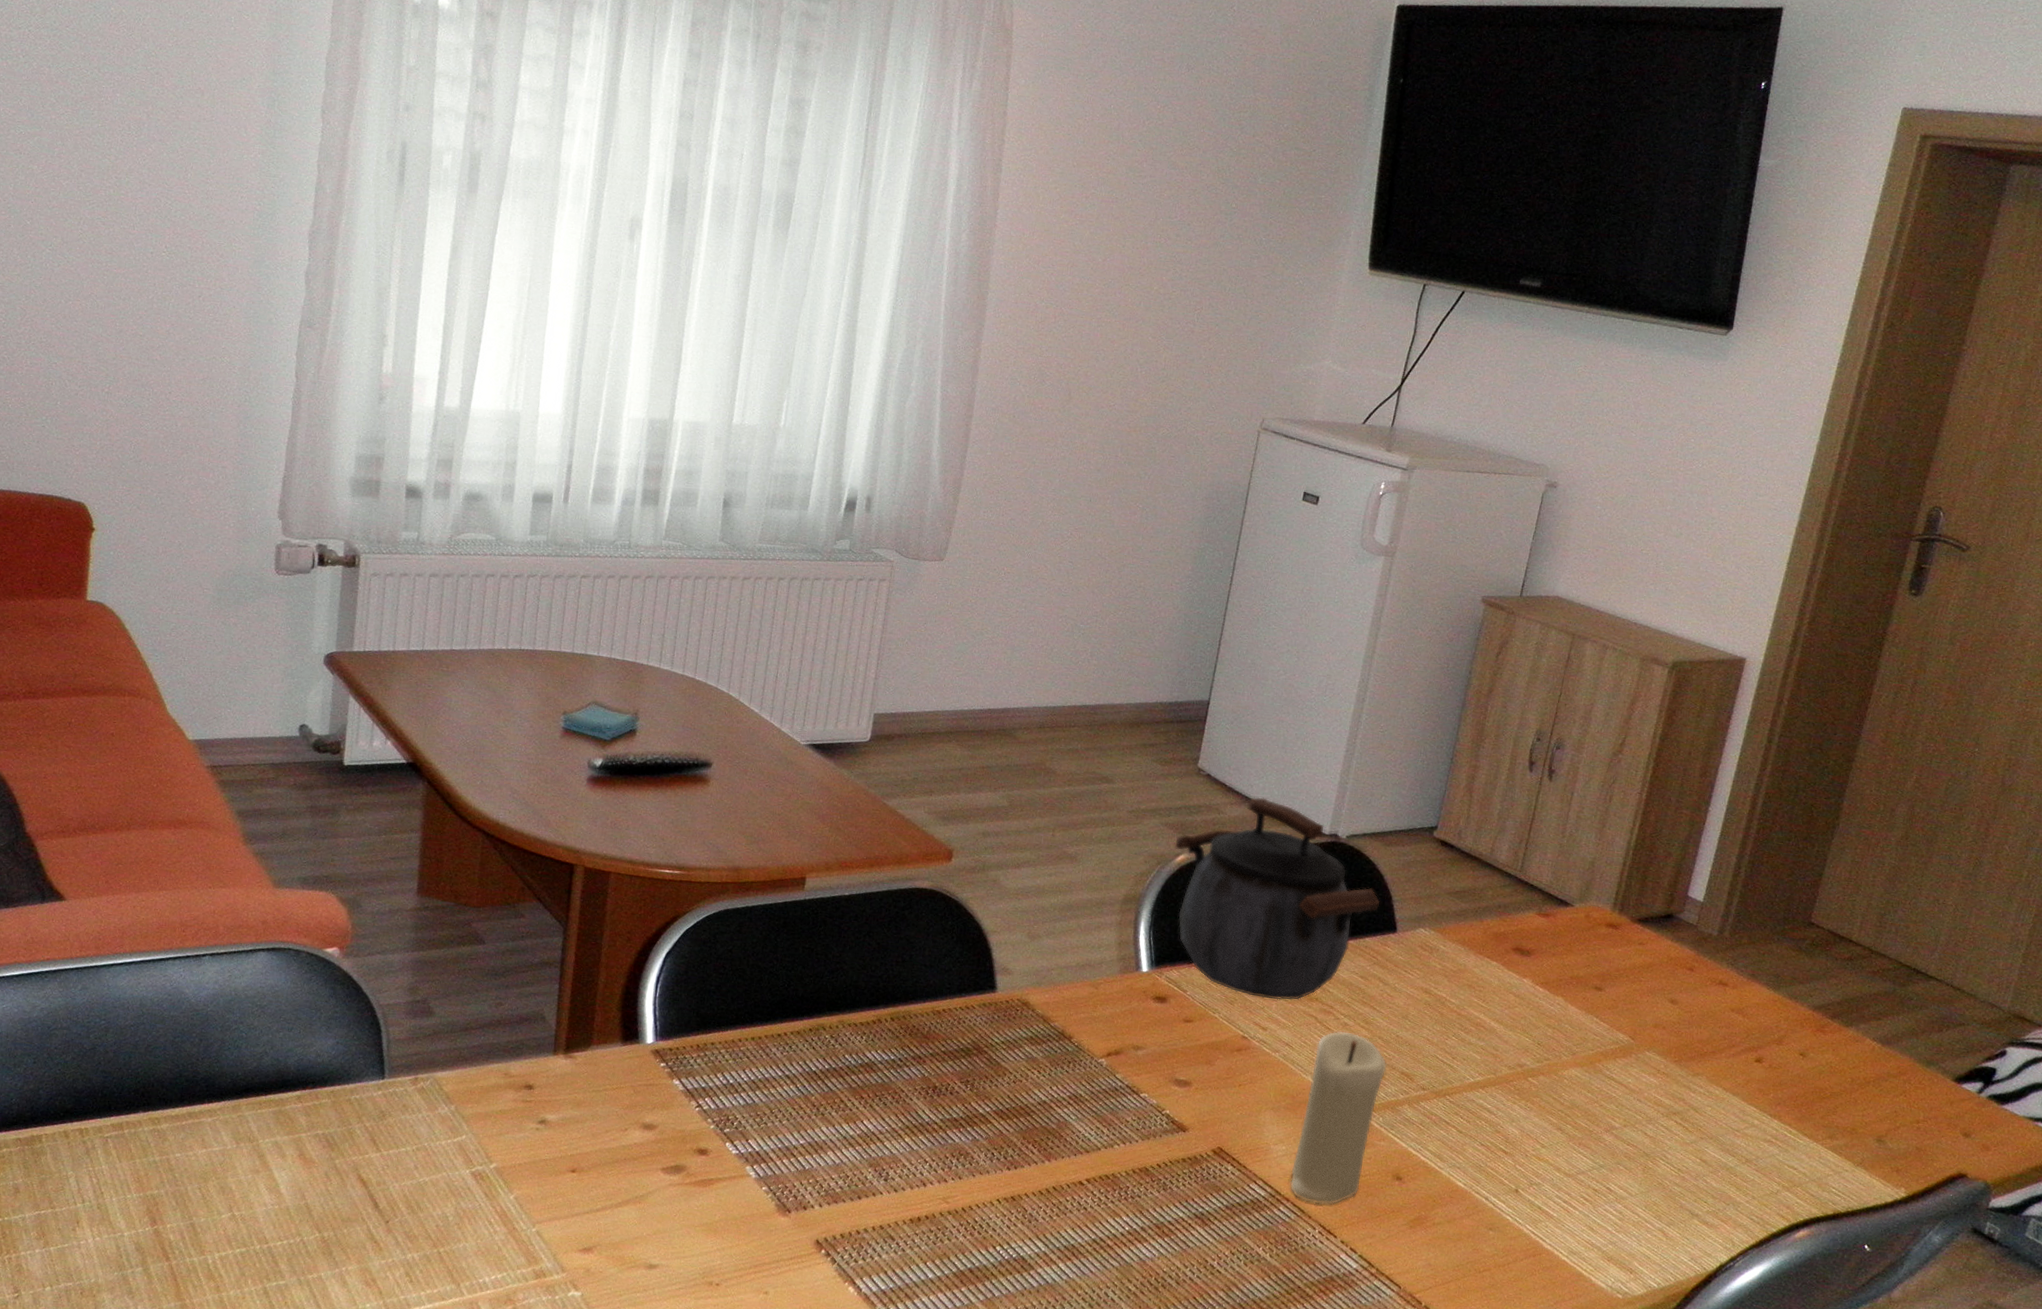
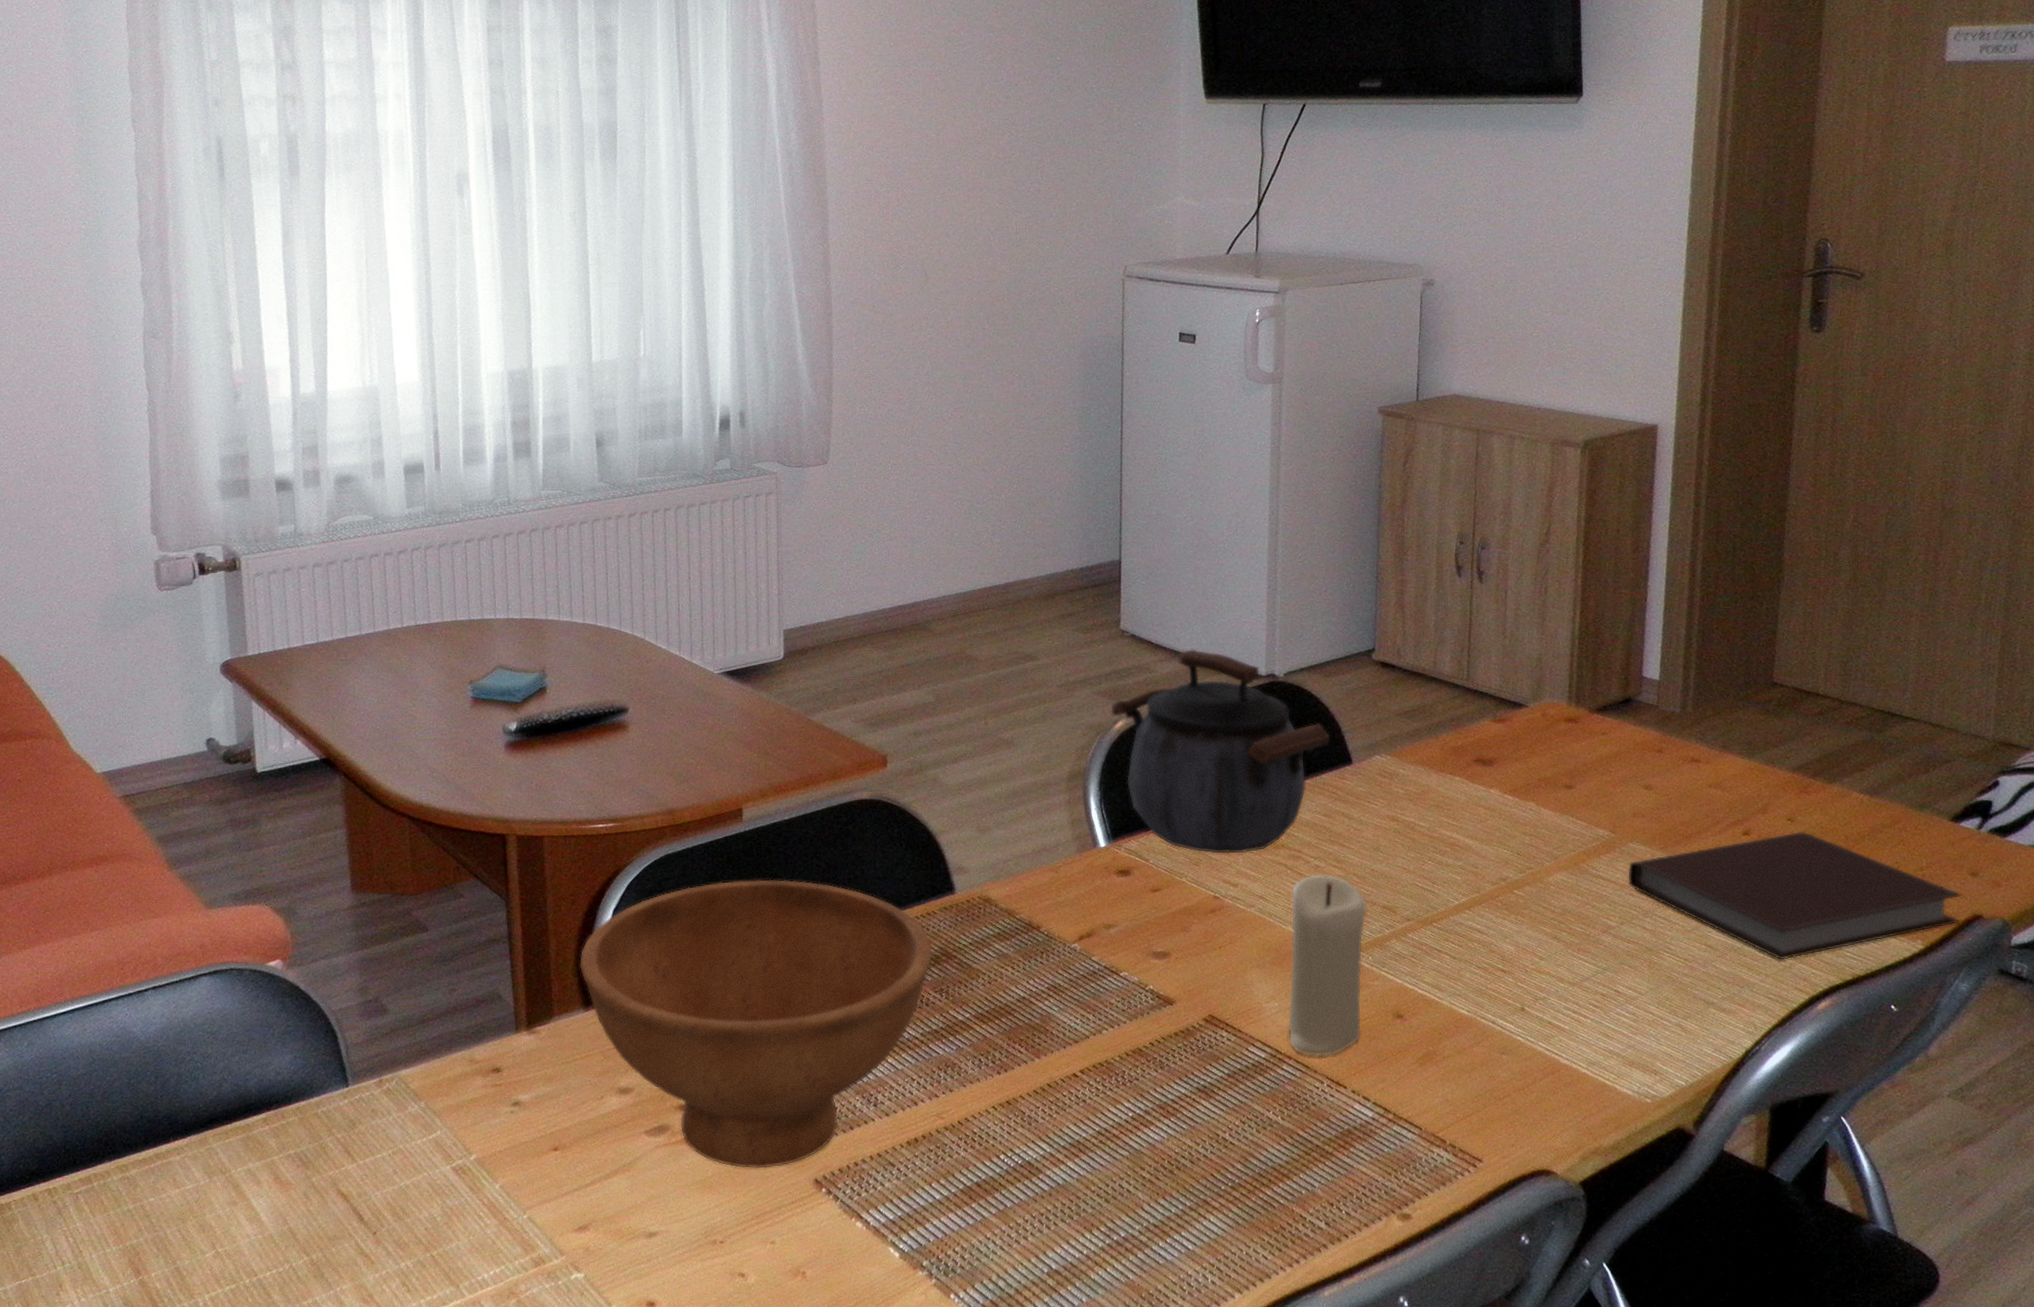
bowl: none [625,943,966,1223] -> present [580,879,933,1169]
notebook: none [1638,1067,1952,1186] -> present [1628,831,1962,960]

